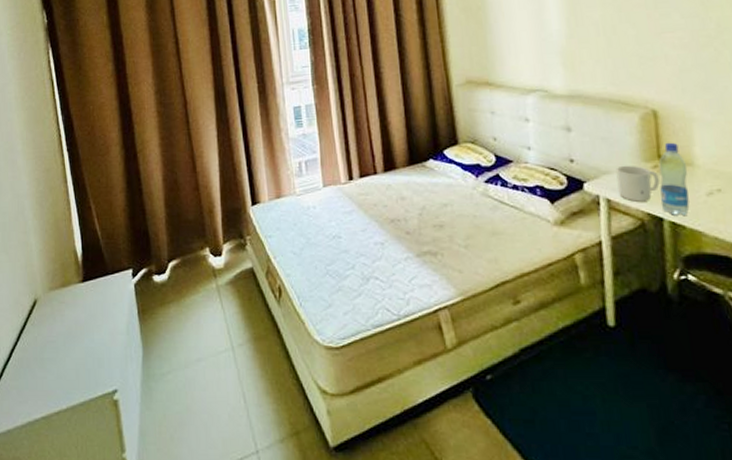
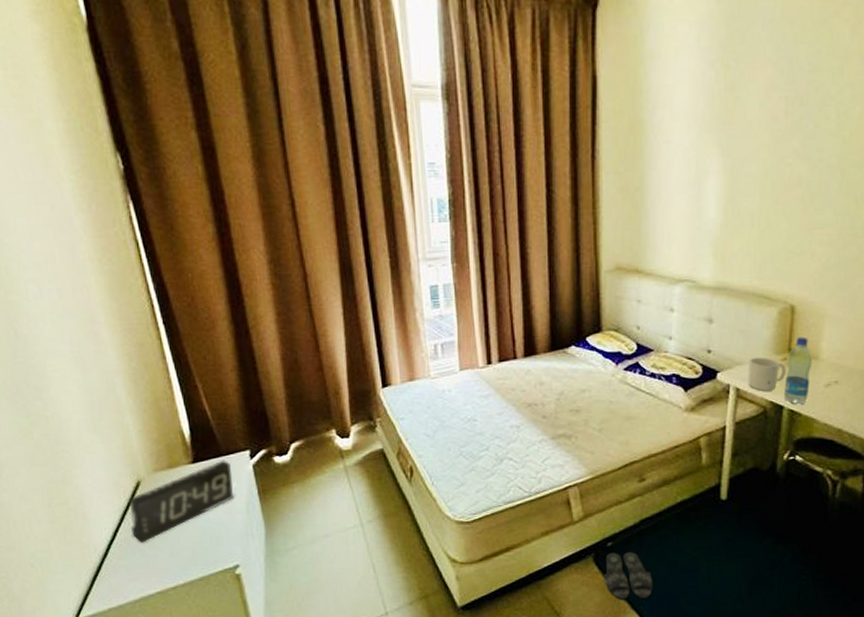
alarm clock: none [24,279,117,363] -> present [129,460,235,543]
slippers: none [485,388,544,447] -> present [604,552,653,600]

